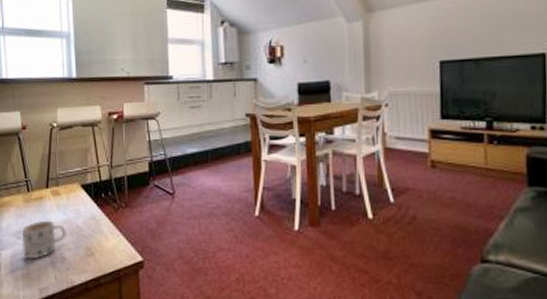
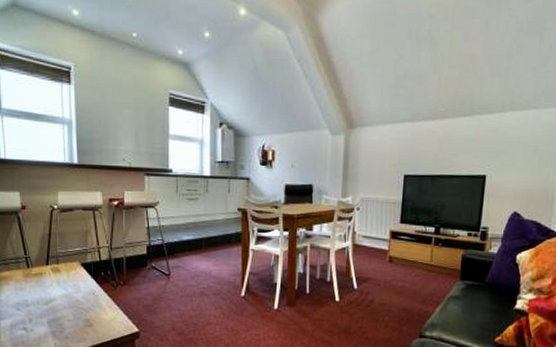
mug: present [21,220,68,260] -> none [21,294,67,329]

